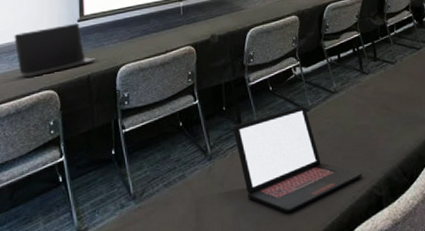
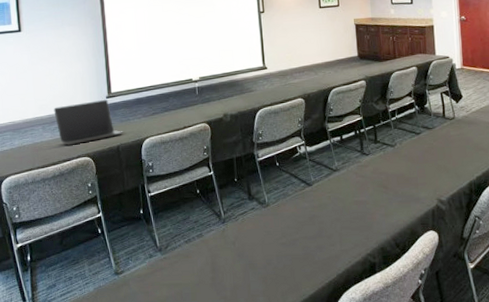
laptop: present [232,106,362,213] -> none [243,181,358,271]

